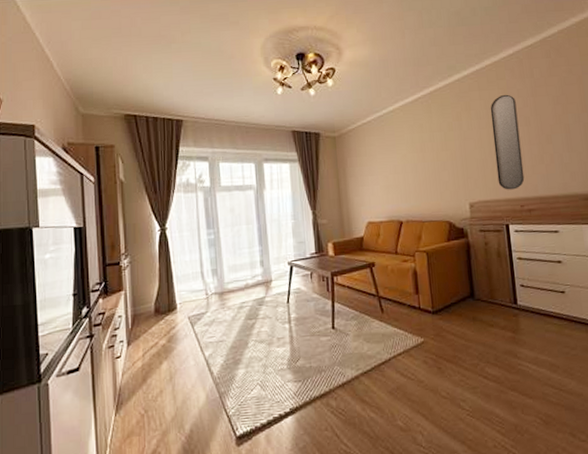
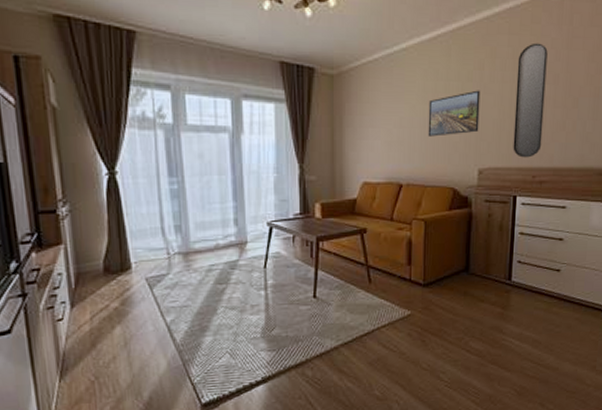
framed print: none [417,137,465,179] -> present [428,90,481,137]

